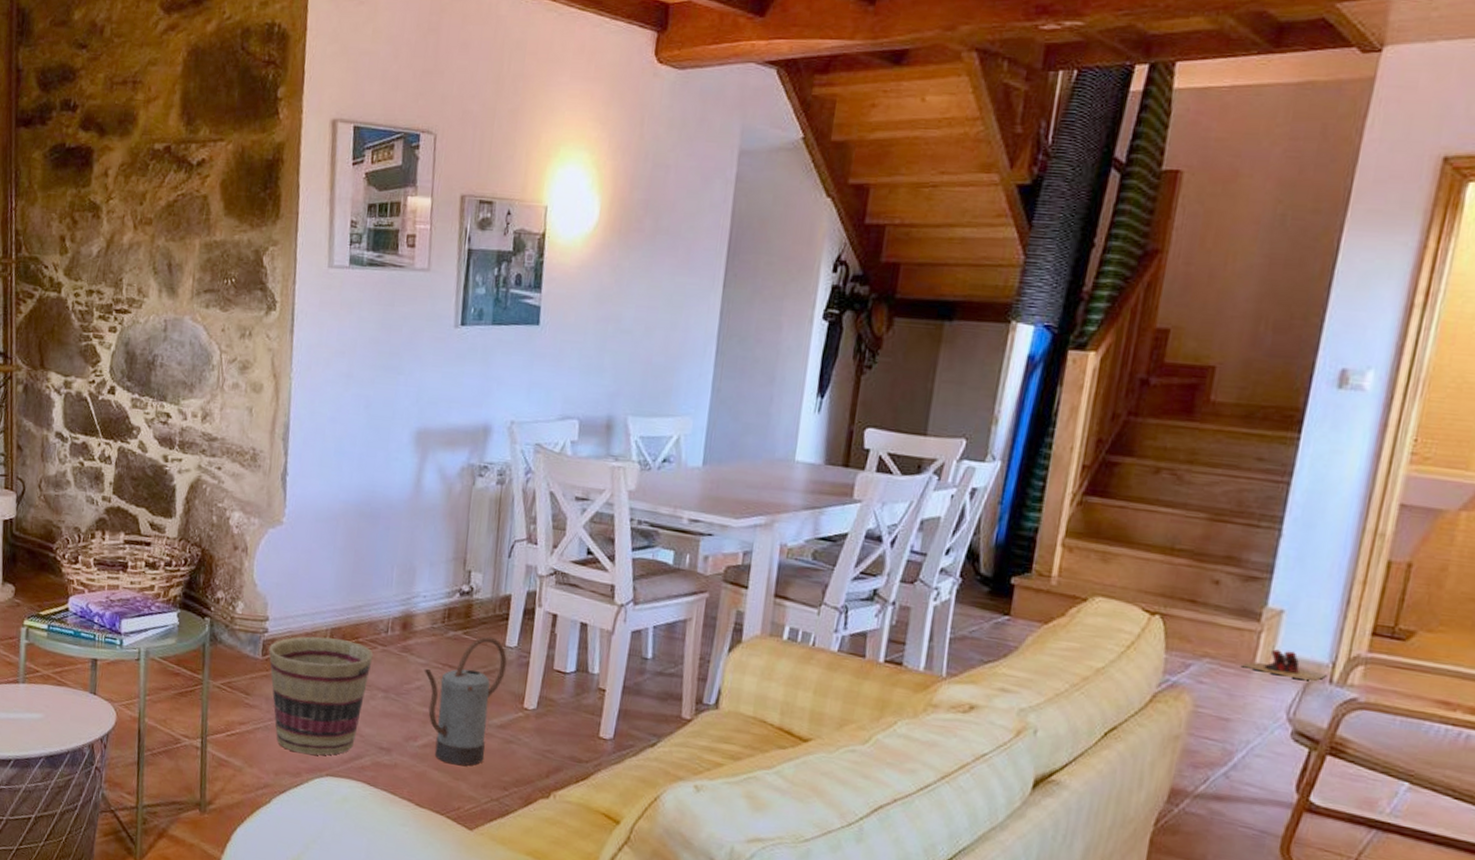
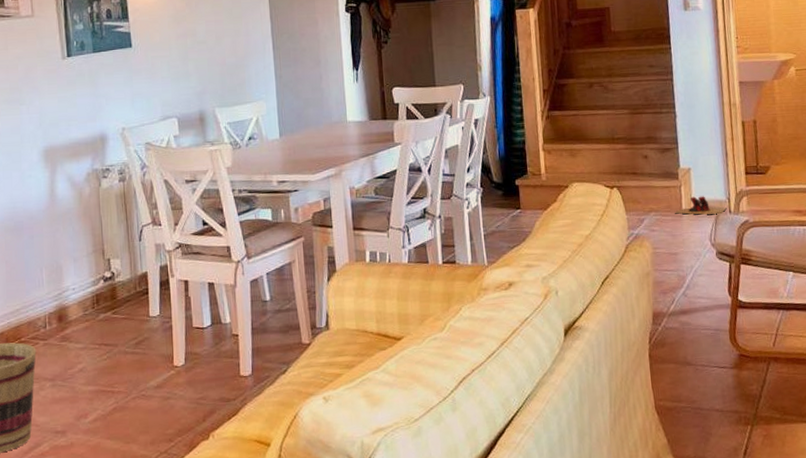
watering can: present [424,636,507,766] -> none [83,311,154,431]

